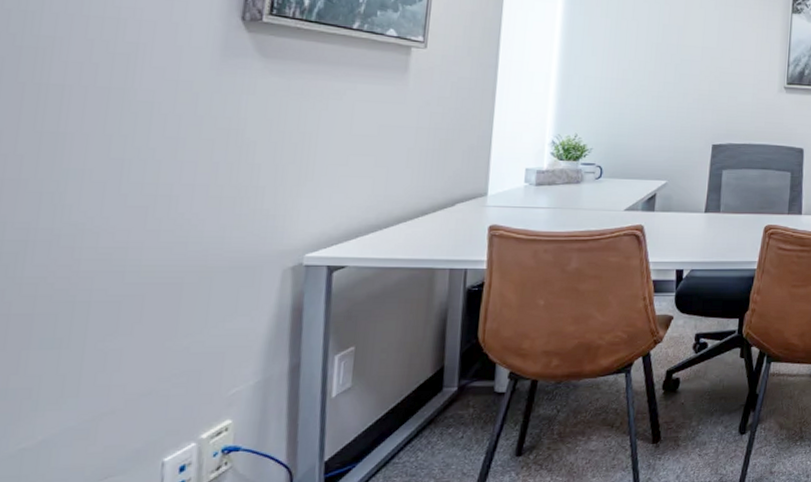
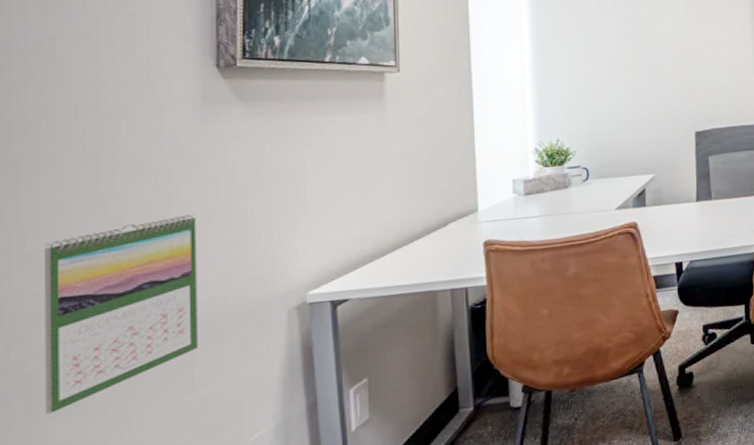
calendar: none [19,162,201,344] -> present [43,214,198,414]

